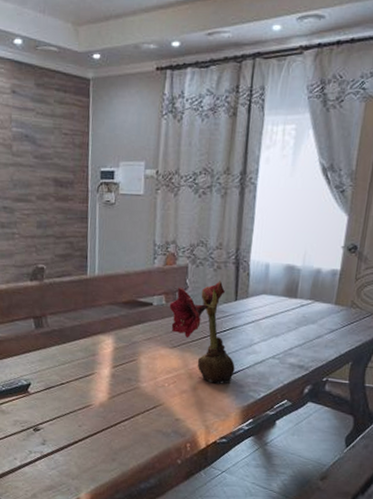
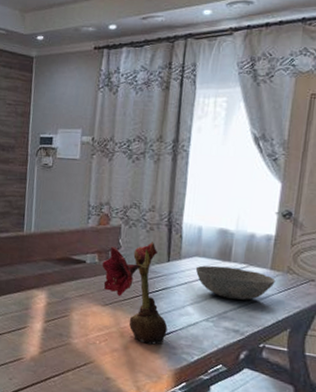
bowl: none [262,303,340,336] -> present [195,265,276,300]

